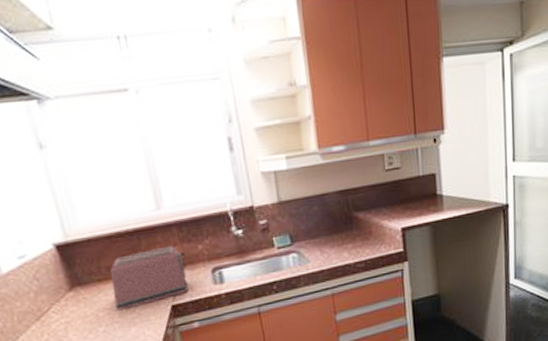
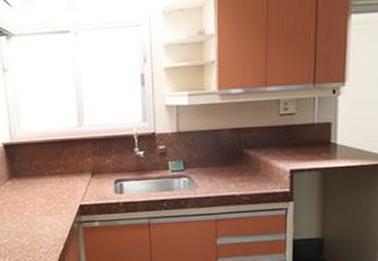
toaster: present [110,245,189,311] -> none [38,156,95,202]

